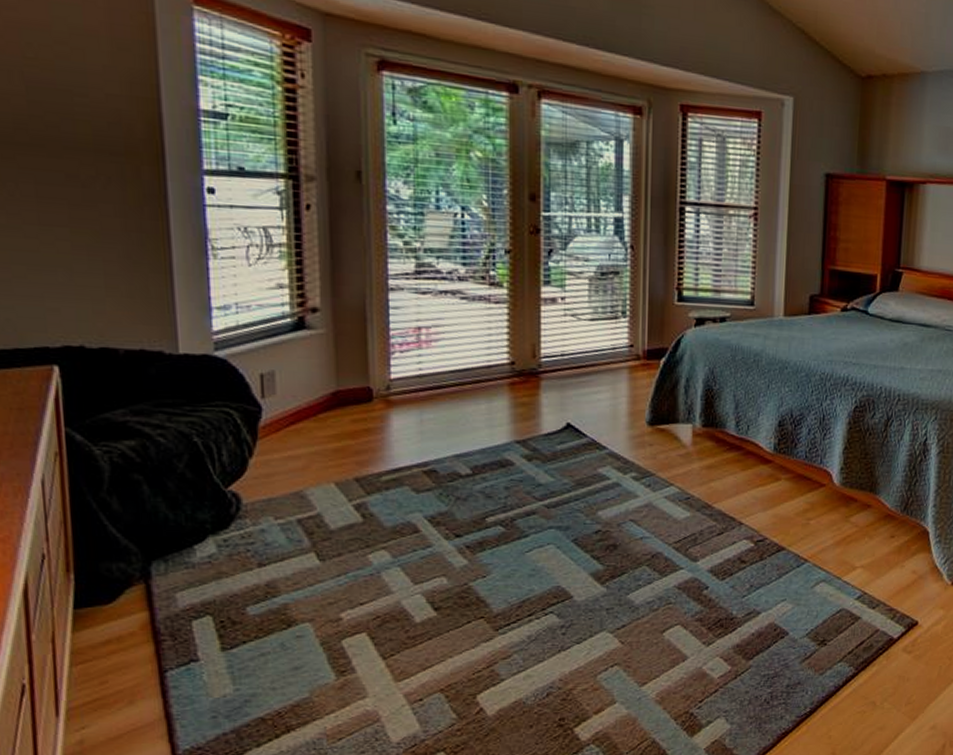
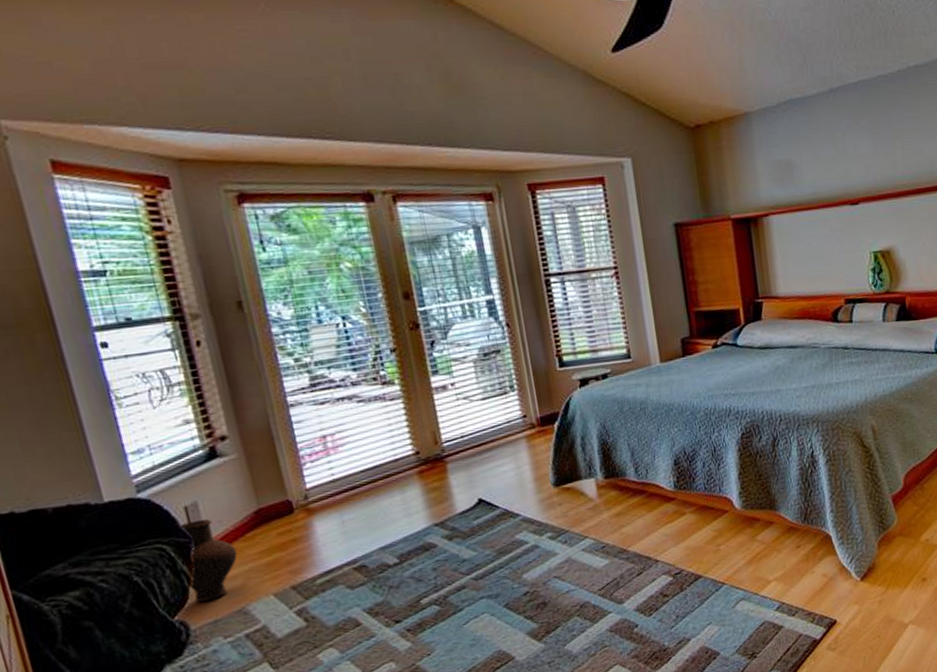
vase: none [251,390,305,476] -> present [181,518,238,602]

